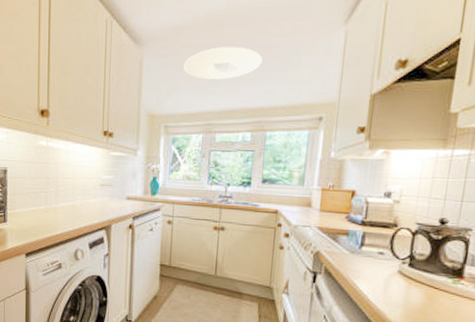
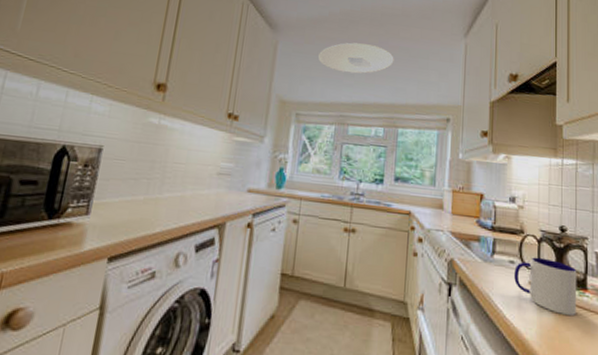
mug: none [382,248,454,301] -> present [514,257,577,316]

